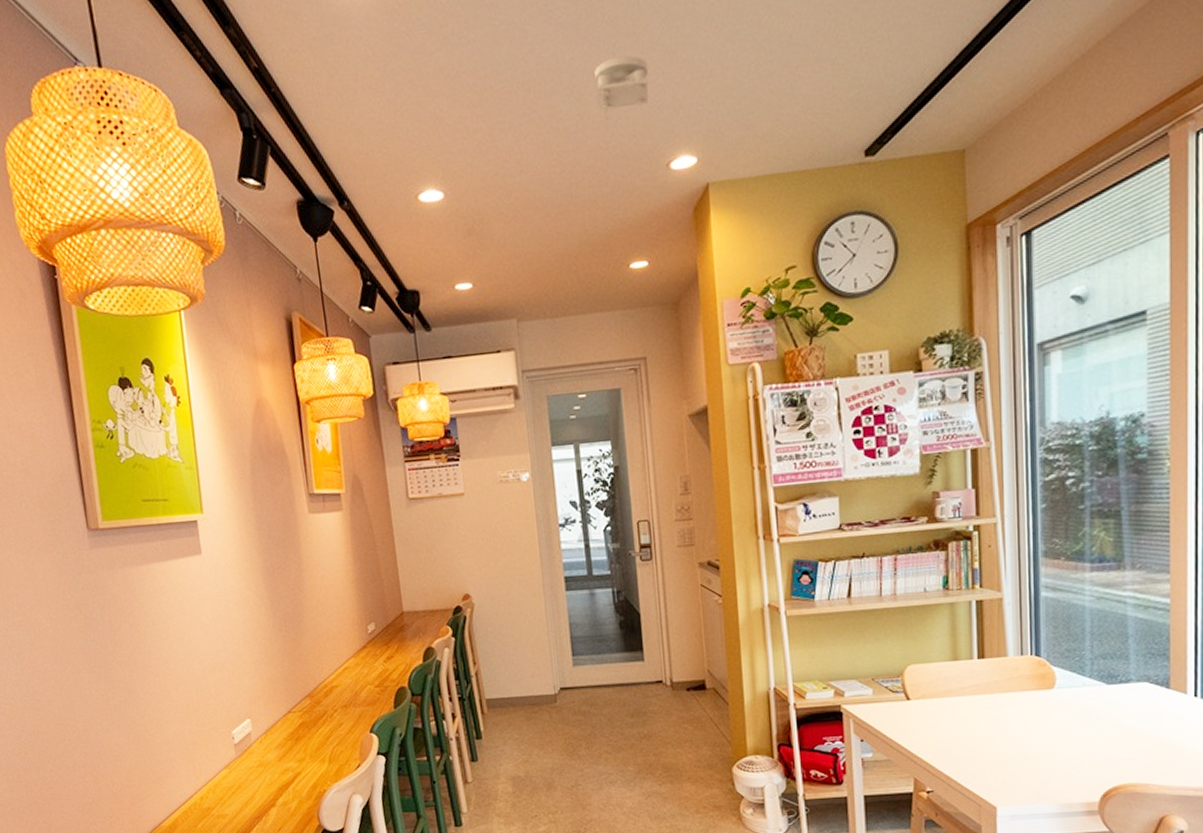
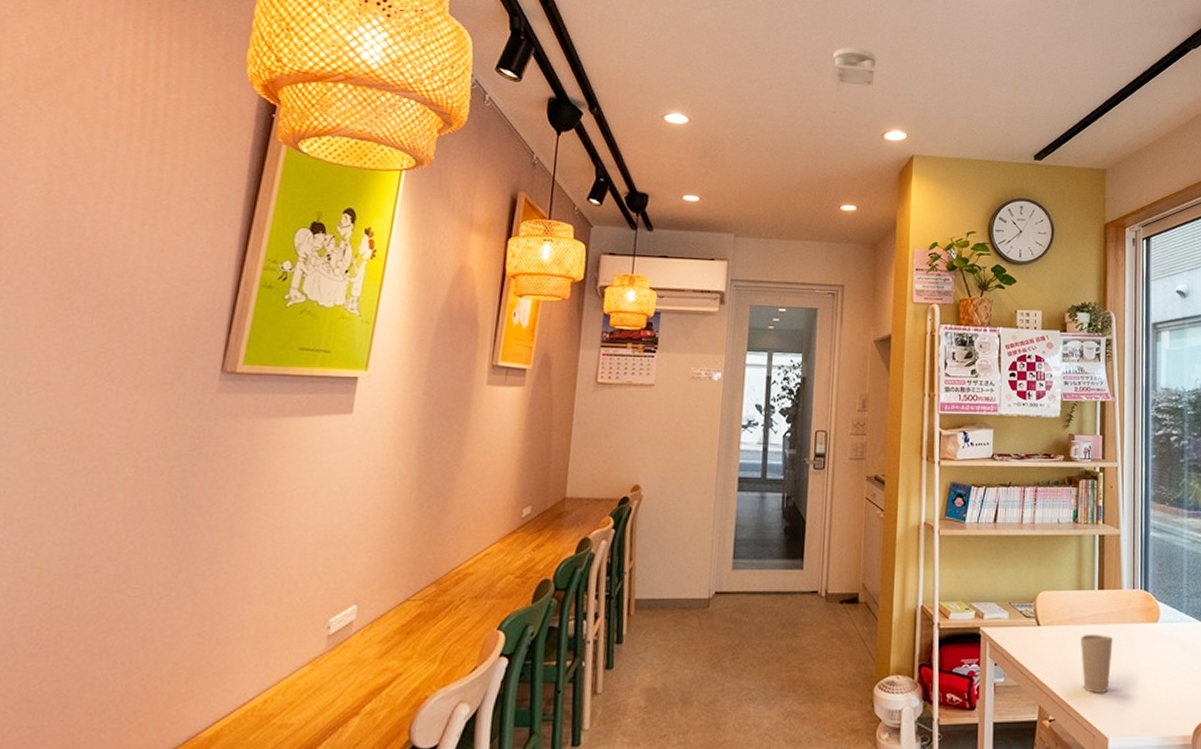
cup: none [959,704,998,764] -> present [1081,633,1113,693]

